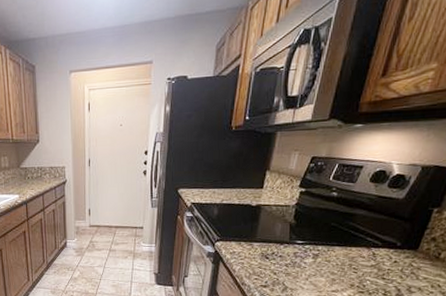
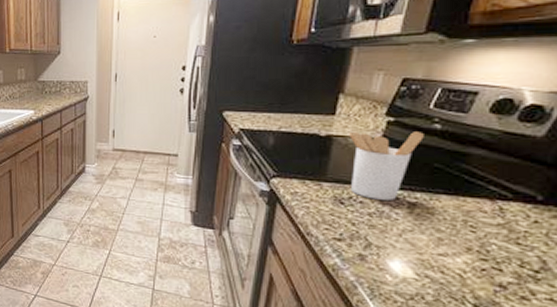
utensil holder: none [273,199,325,254] -> present [349,131,424,200]

